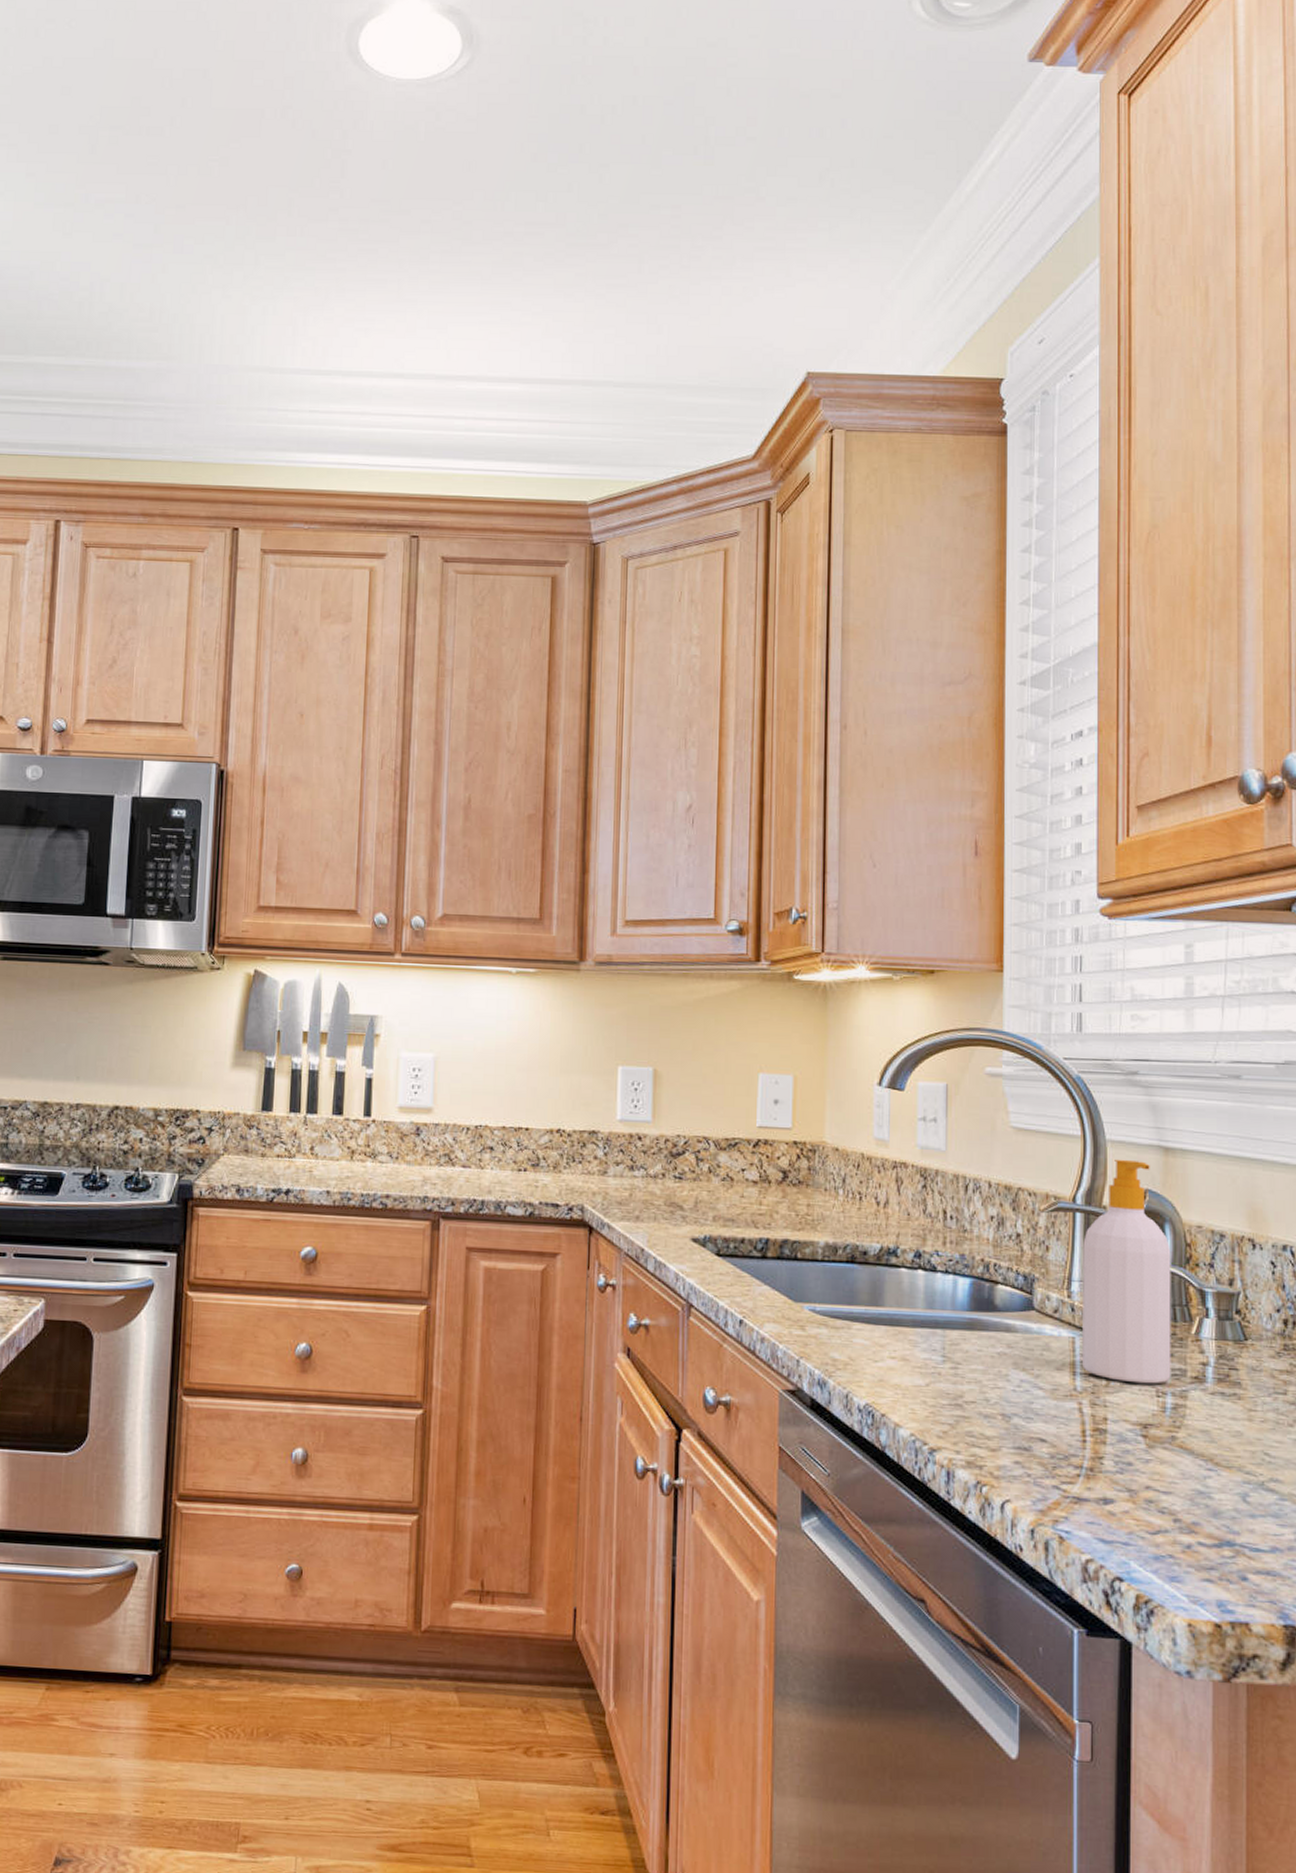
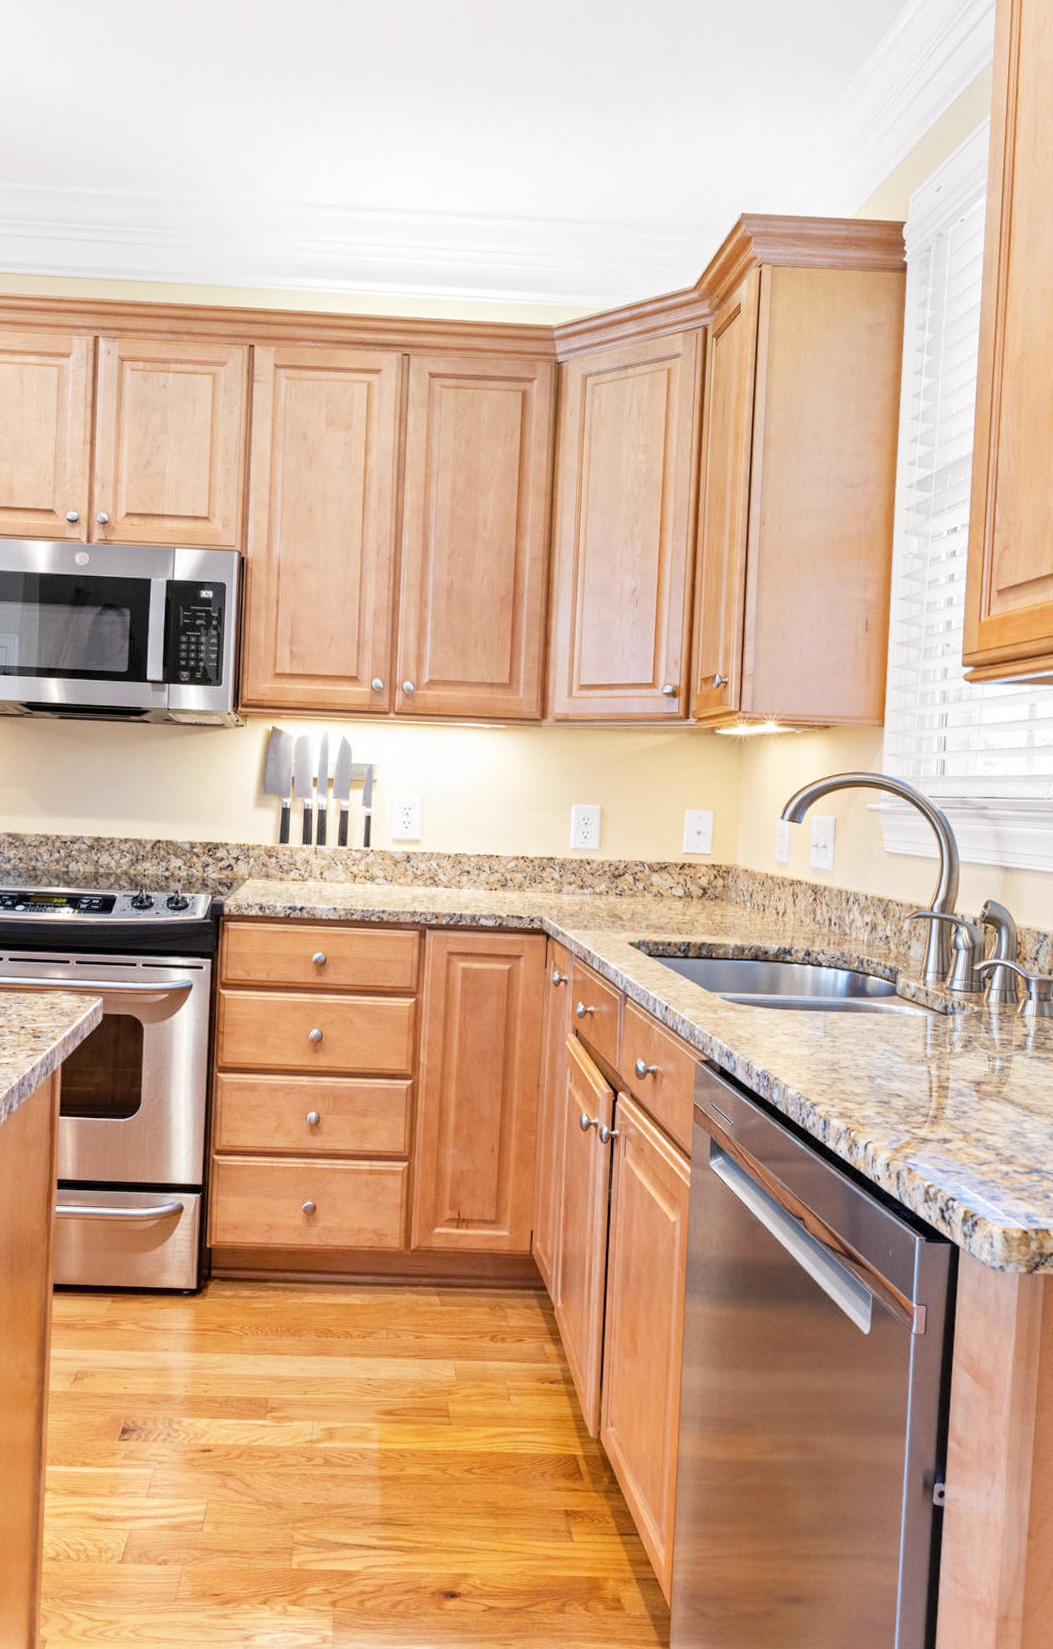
soap bottle: present [1082,1159,1171,1384] -> none [932,876,1005,1051]

